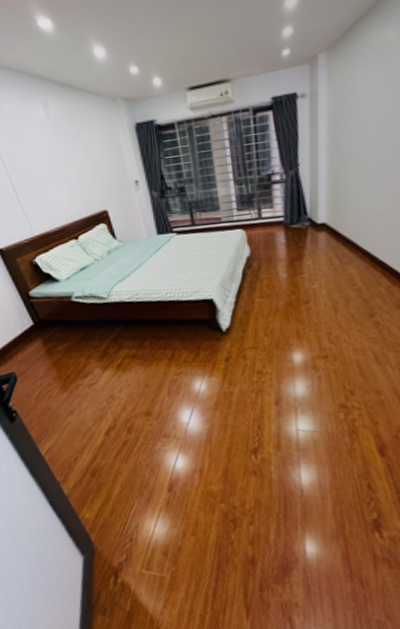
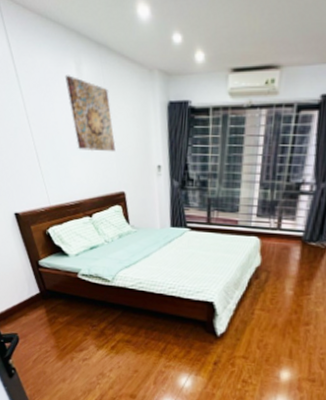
wall art: none [33,114,92,179] -> present [65,75,116,152]

